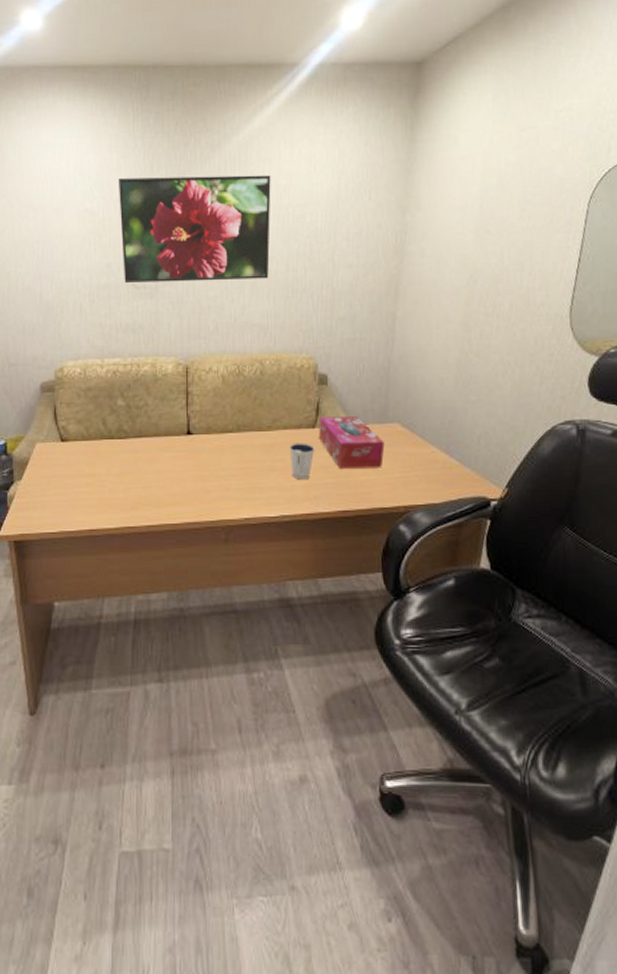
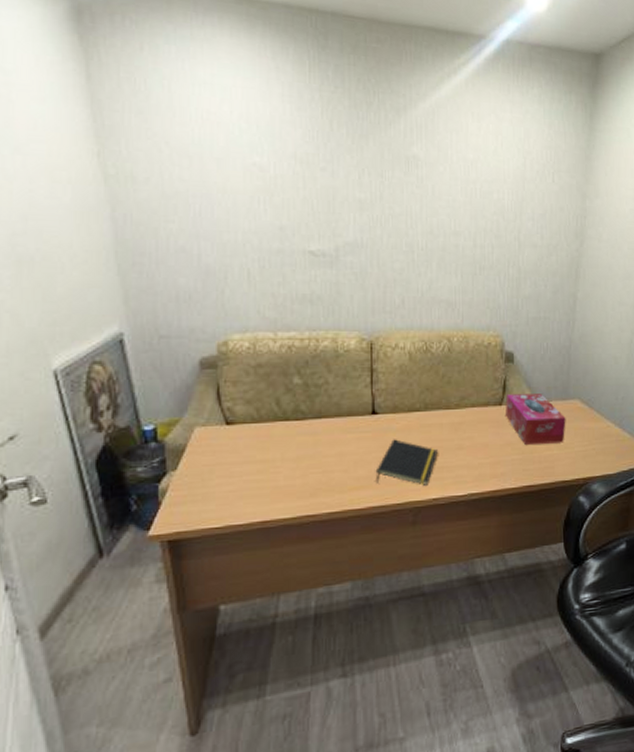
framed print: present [118,175,271,283] -> none [291,132,459,254]
notepad: none [190,459,250,505] -> present [375,439,438,485]
dixie cup: present [289,443,315,480] -> none [477,420,502,457]

